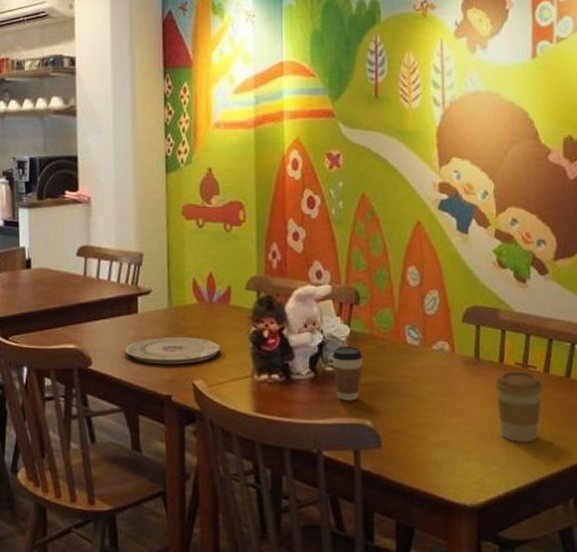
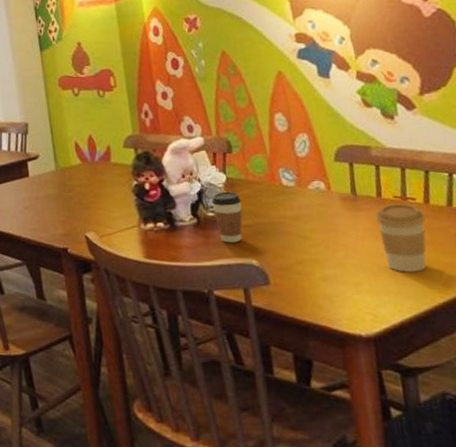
plate: present [126,337,222,365] -> none [22,194,108,221]

